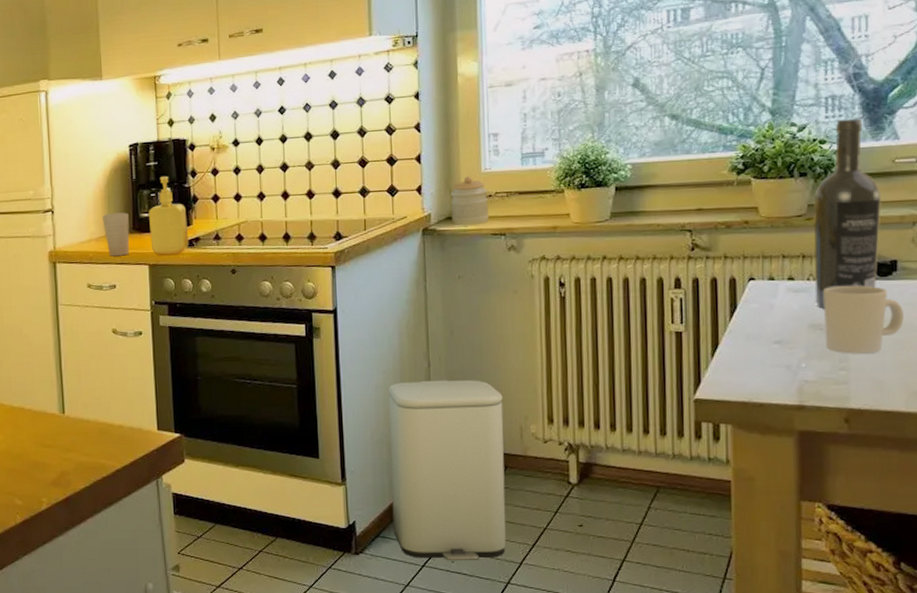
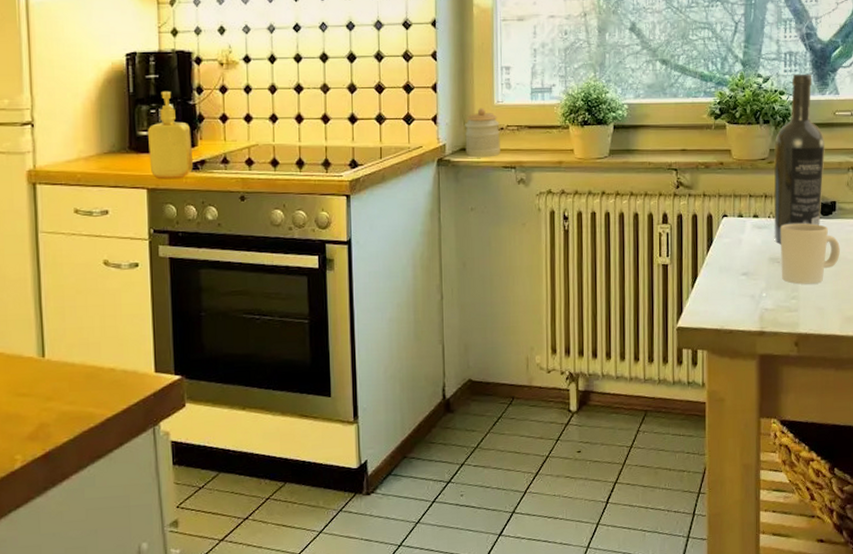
cup: present [102,212,130,257] -> none [93,129,125,178]
pedal bin: present [387,380,506,561] -> none [401,312,512,495]

